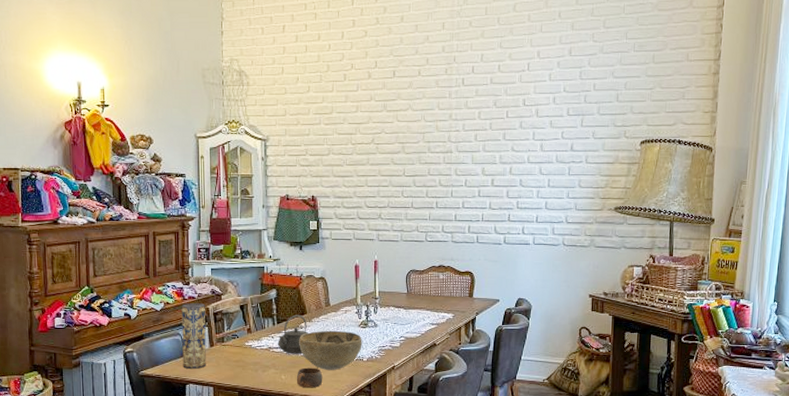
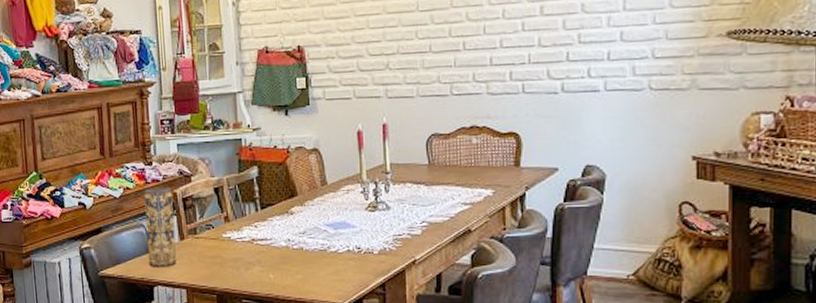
teapot: present [278,314,308,354] -> none [263,197,301,247]
cup: present [296,367,323,388] -> none [288,264,322,290]
decorative bowl: present [298,330,362,370] -> none [288,215,372,266]

